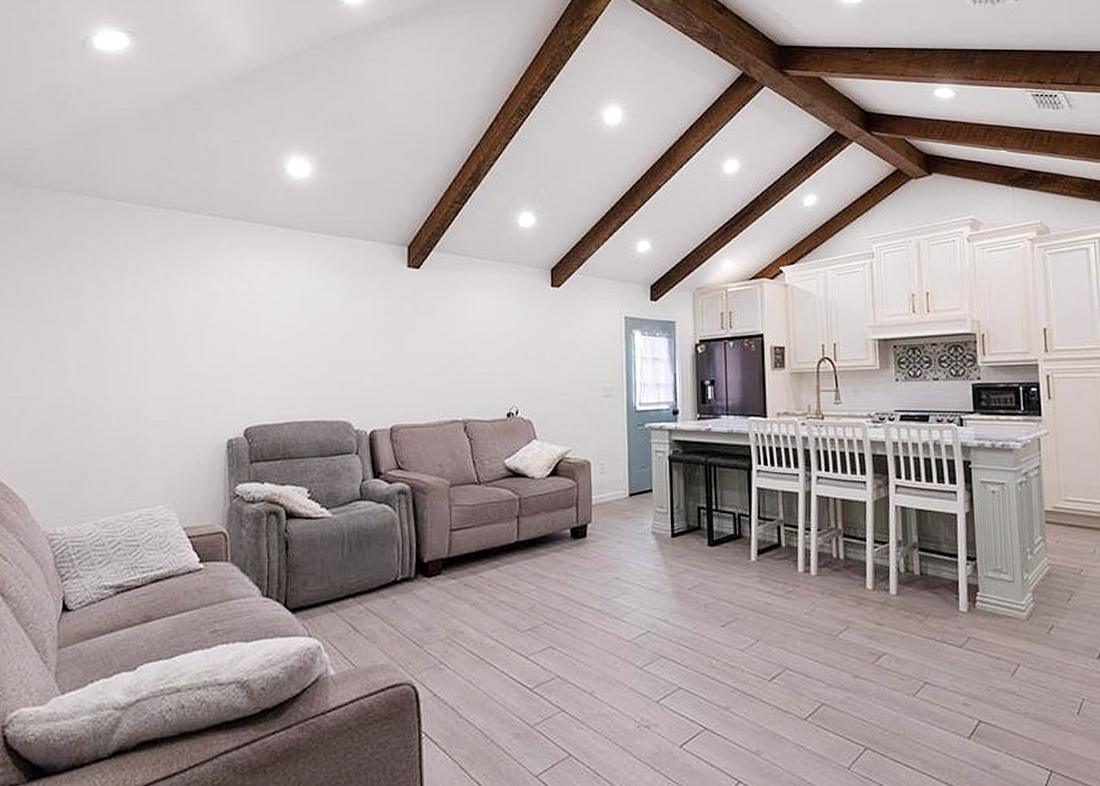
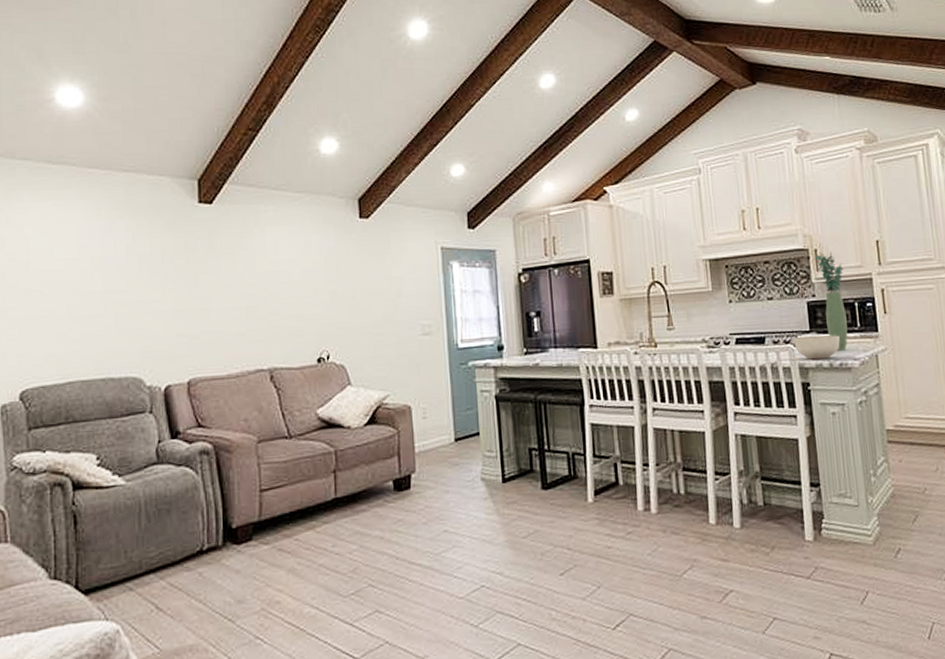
bowl: none [956,416,1003,439] -> present [793,335,840,360]
vase: none [981,336,1011,433] -> present [814,252,848,351]

